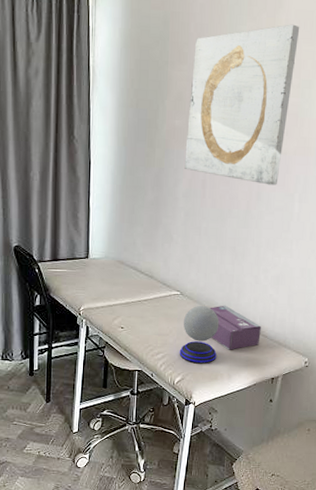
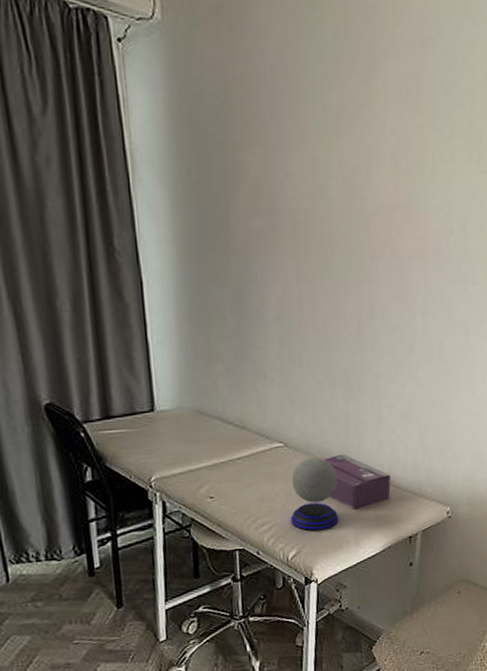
wall art: present [184,24,300,185] -> none [269,91,402,298]

